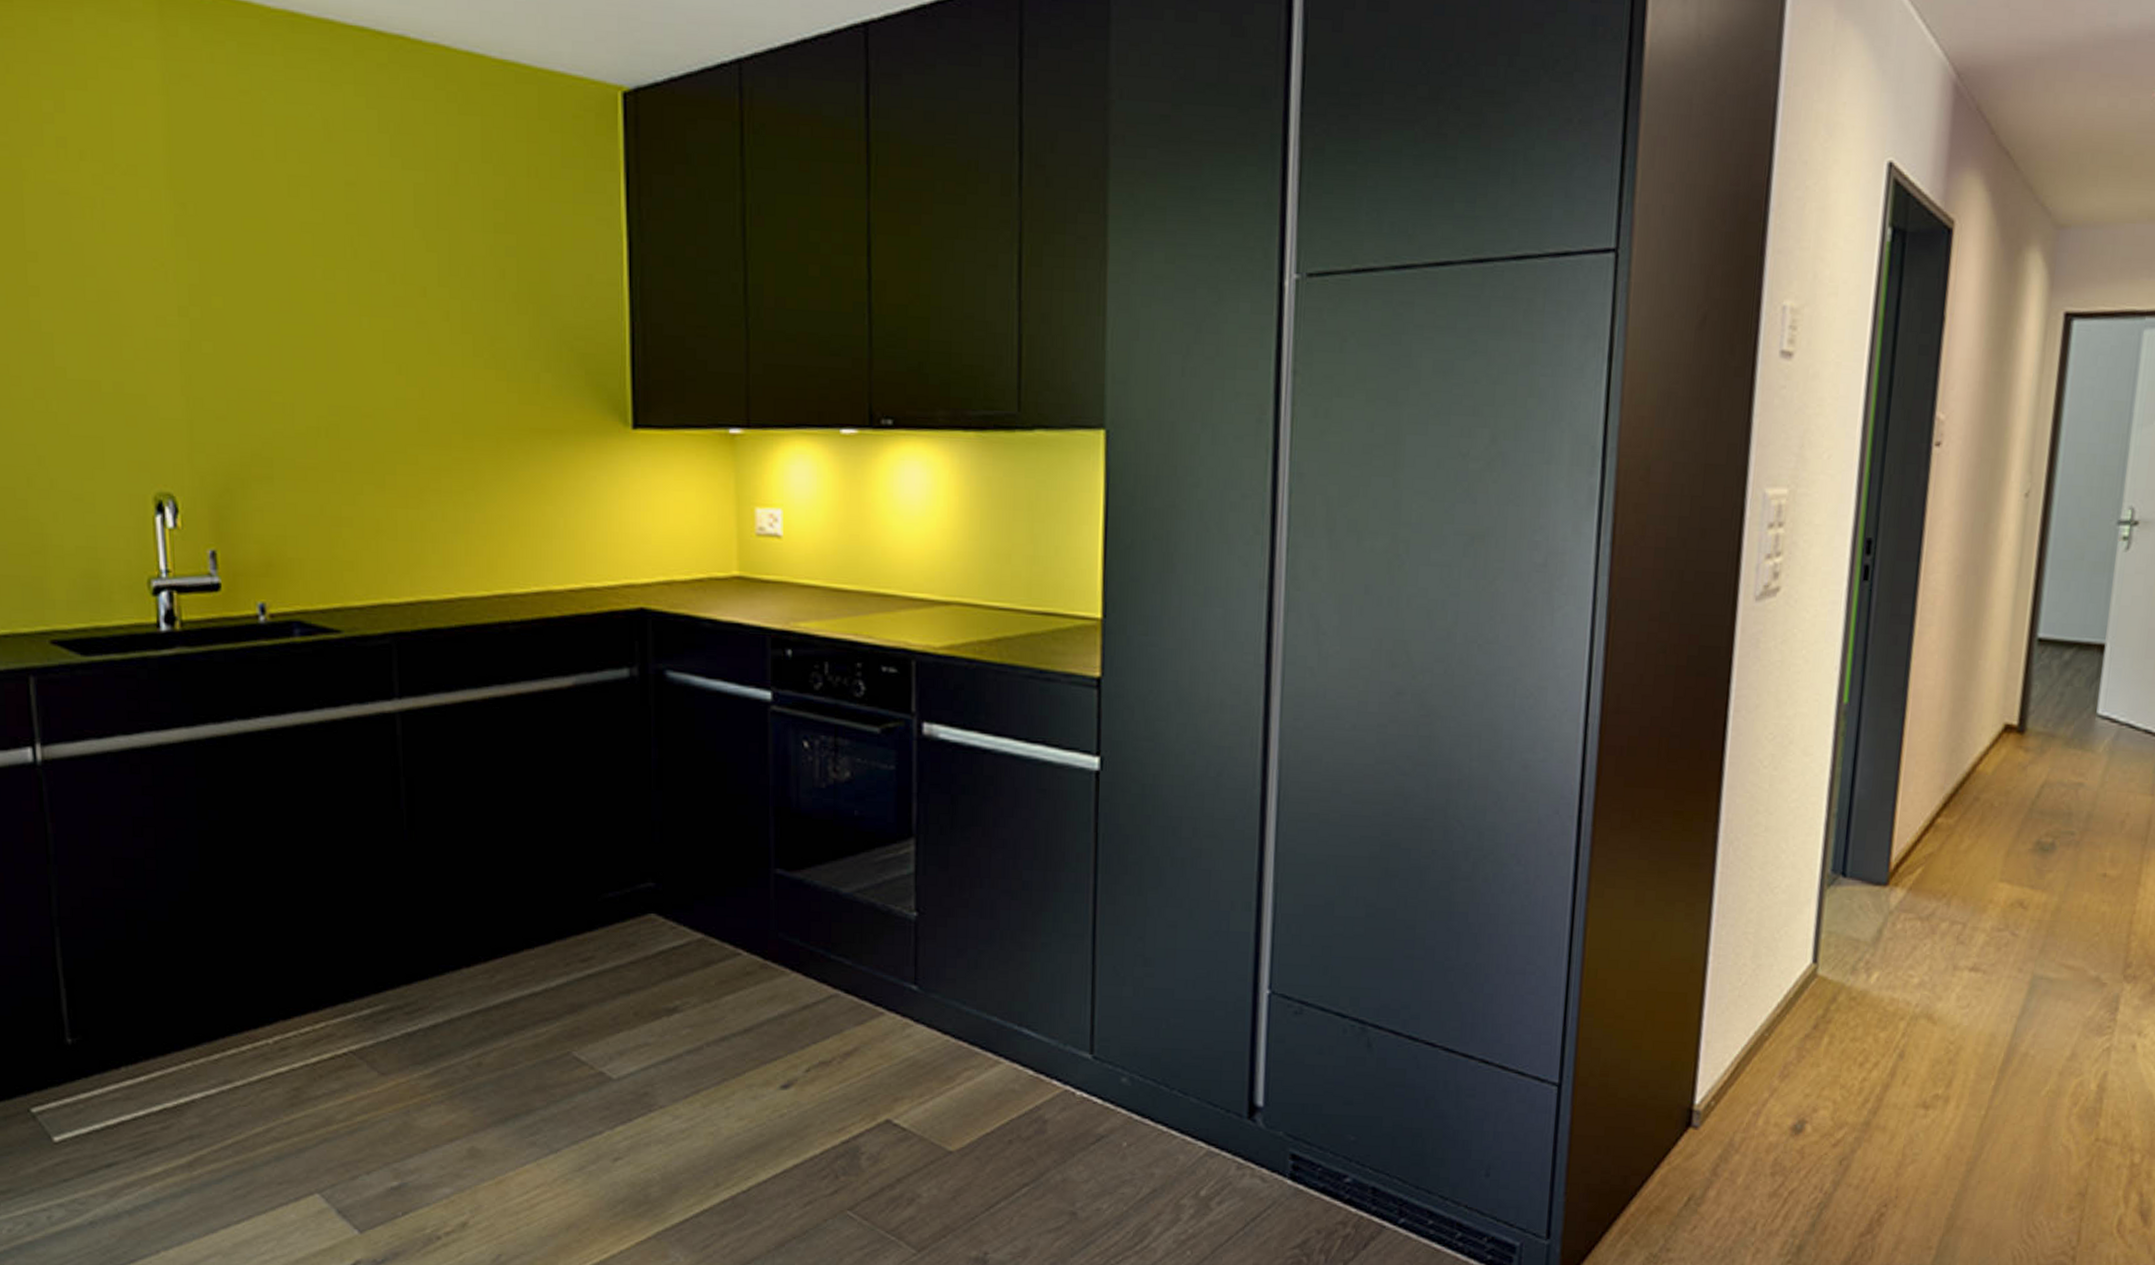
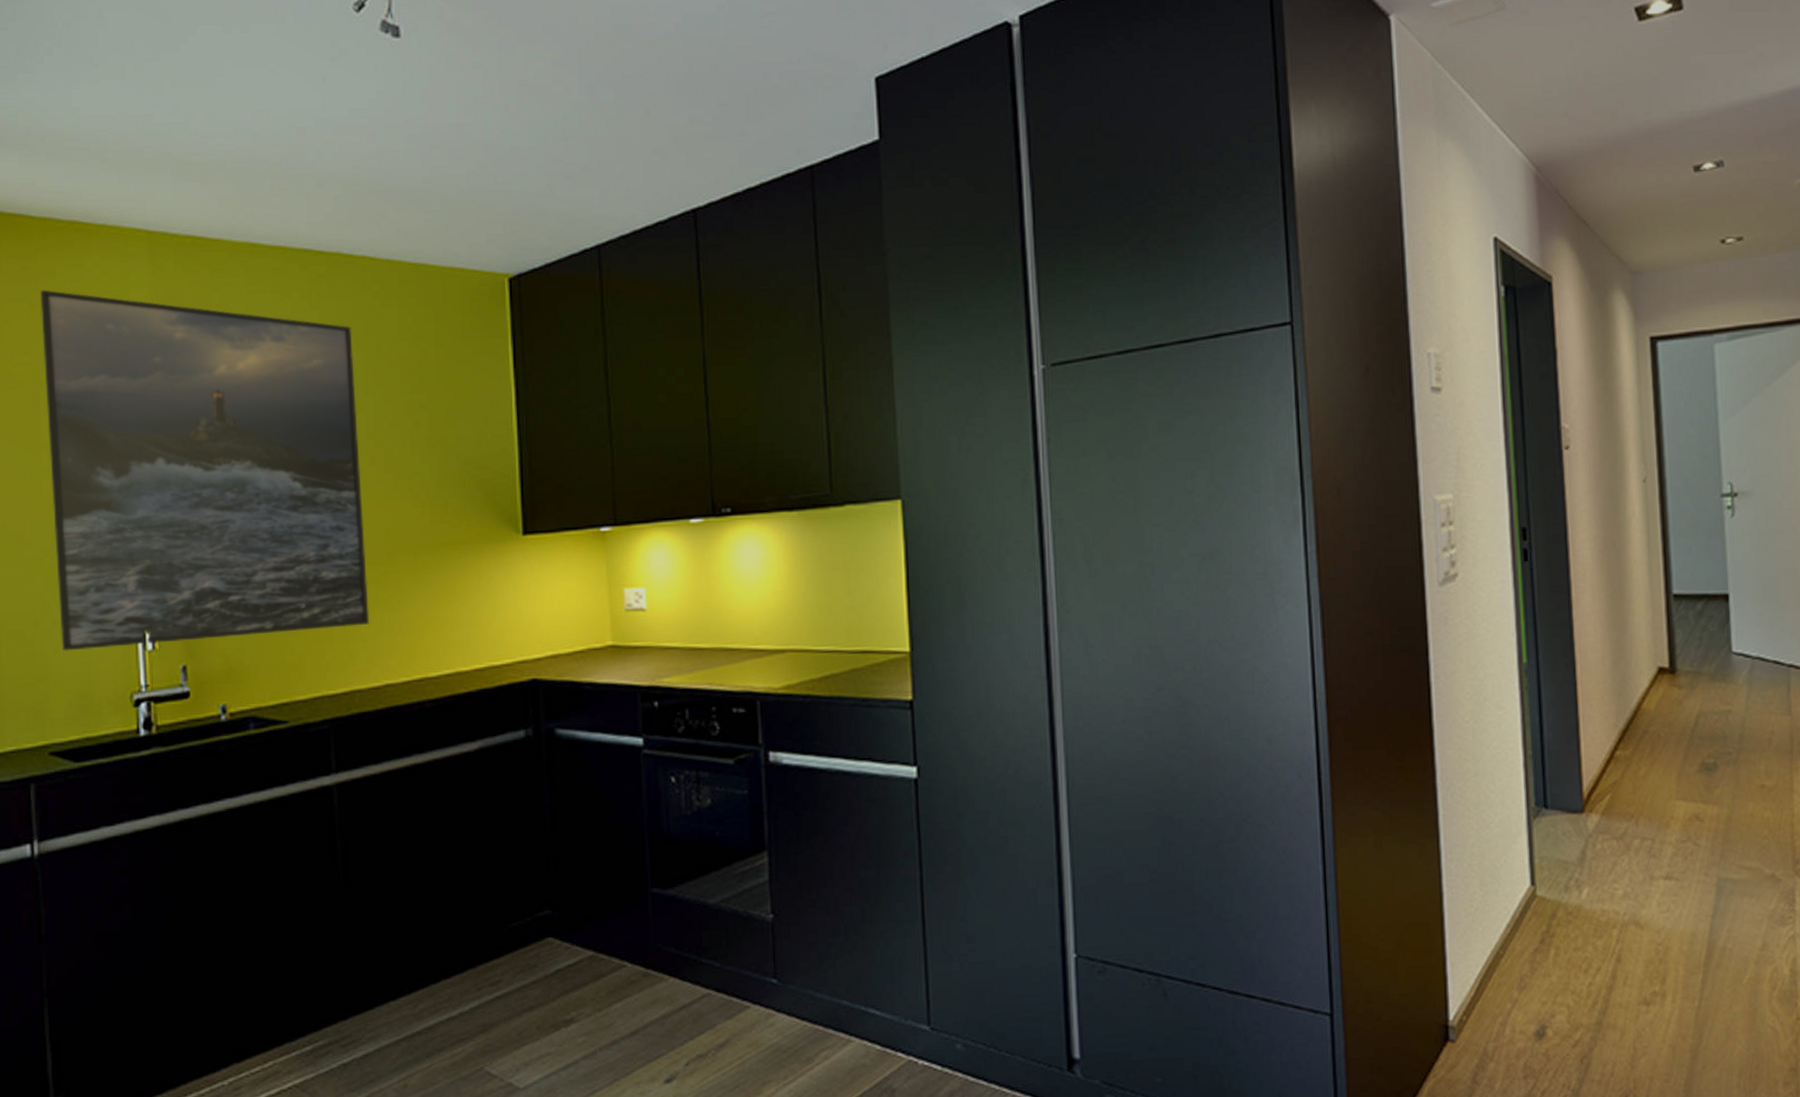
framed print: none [17,48,442,523] -> present [40,289,370,651]

